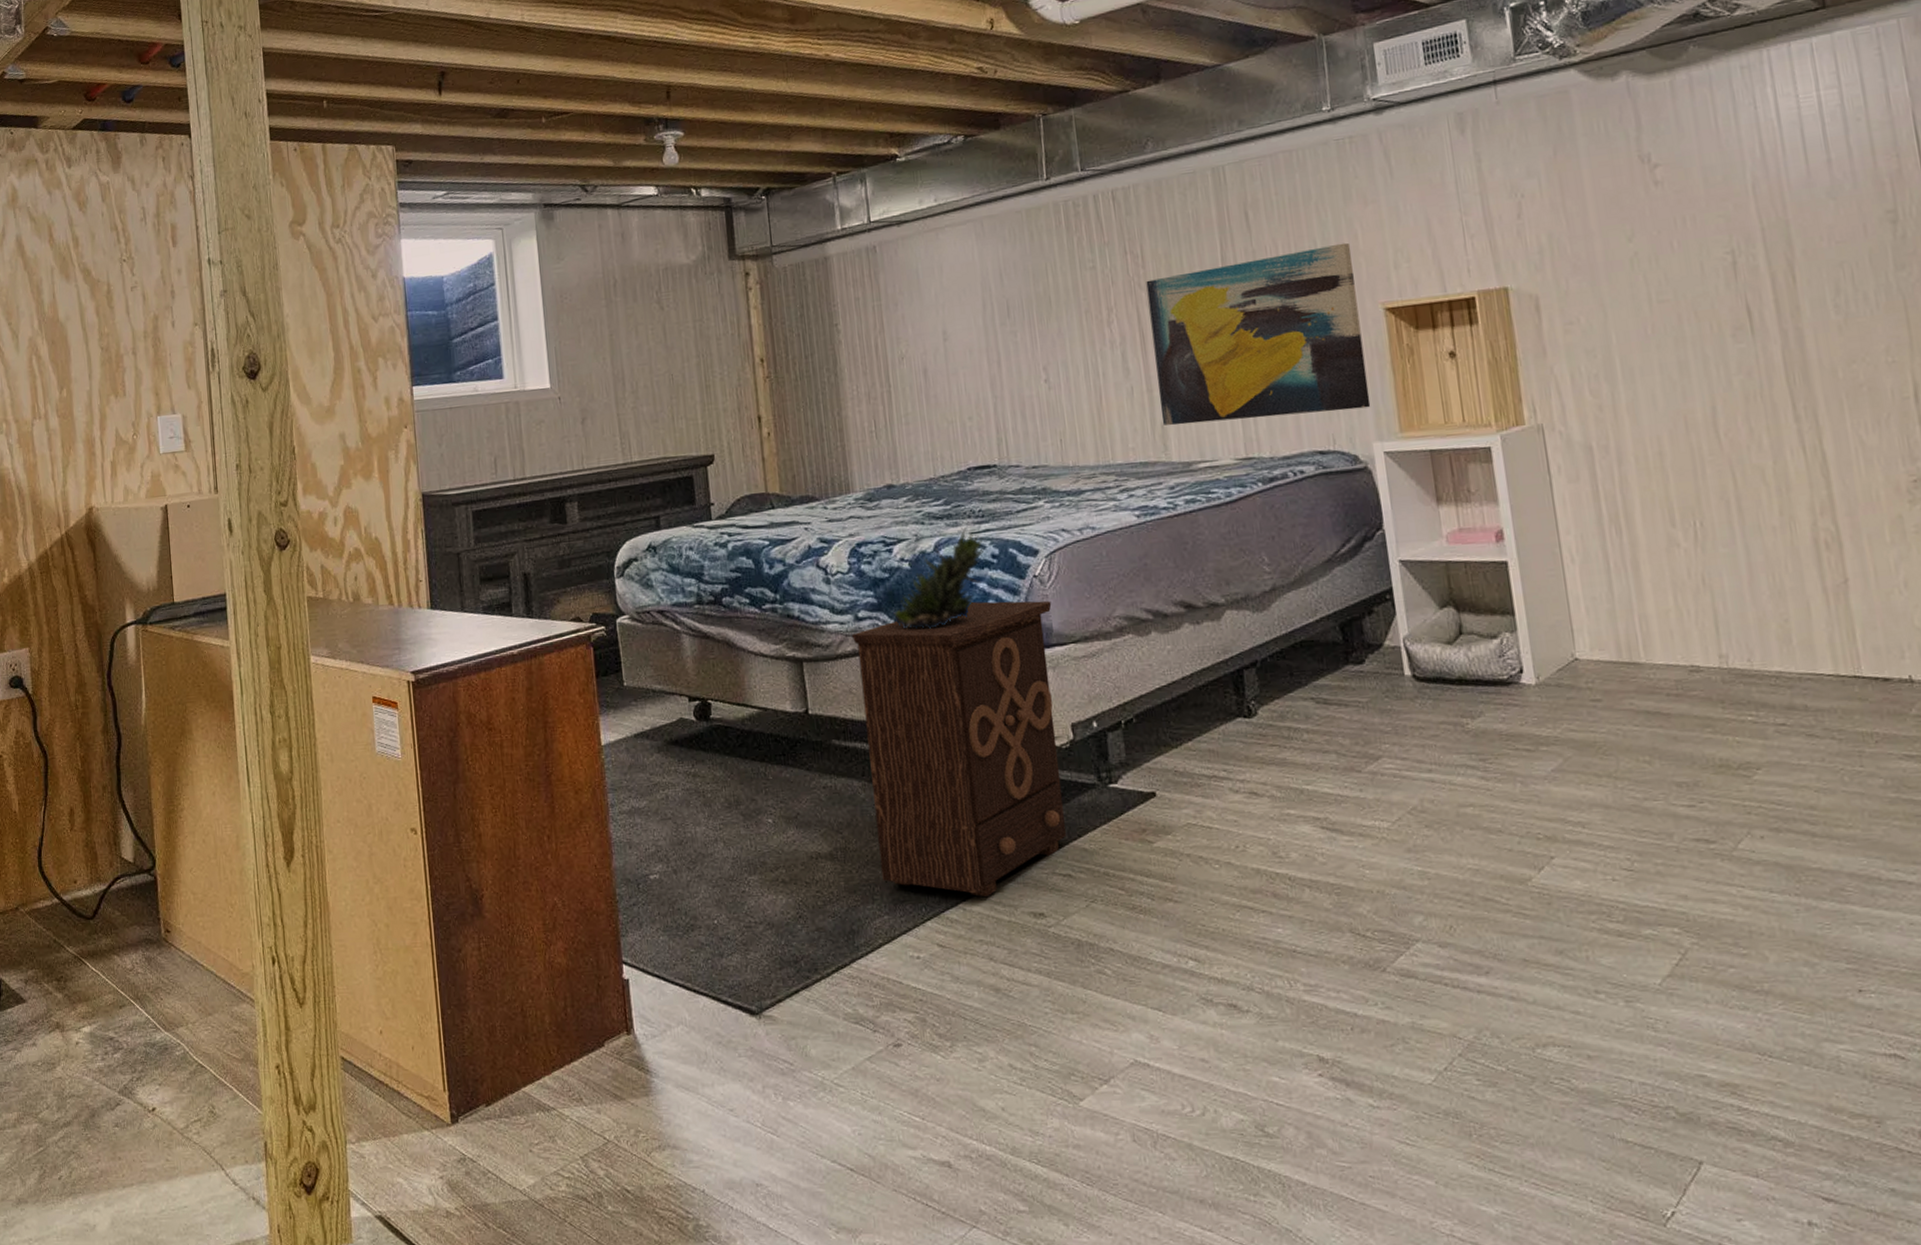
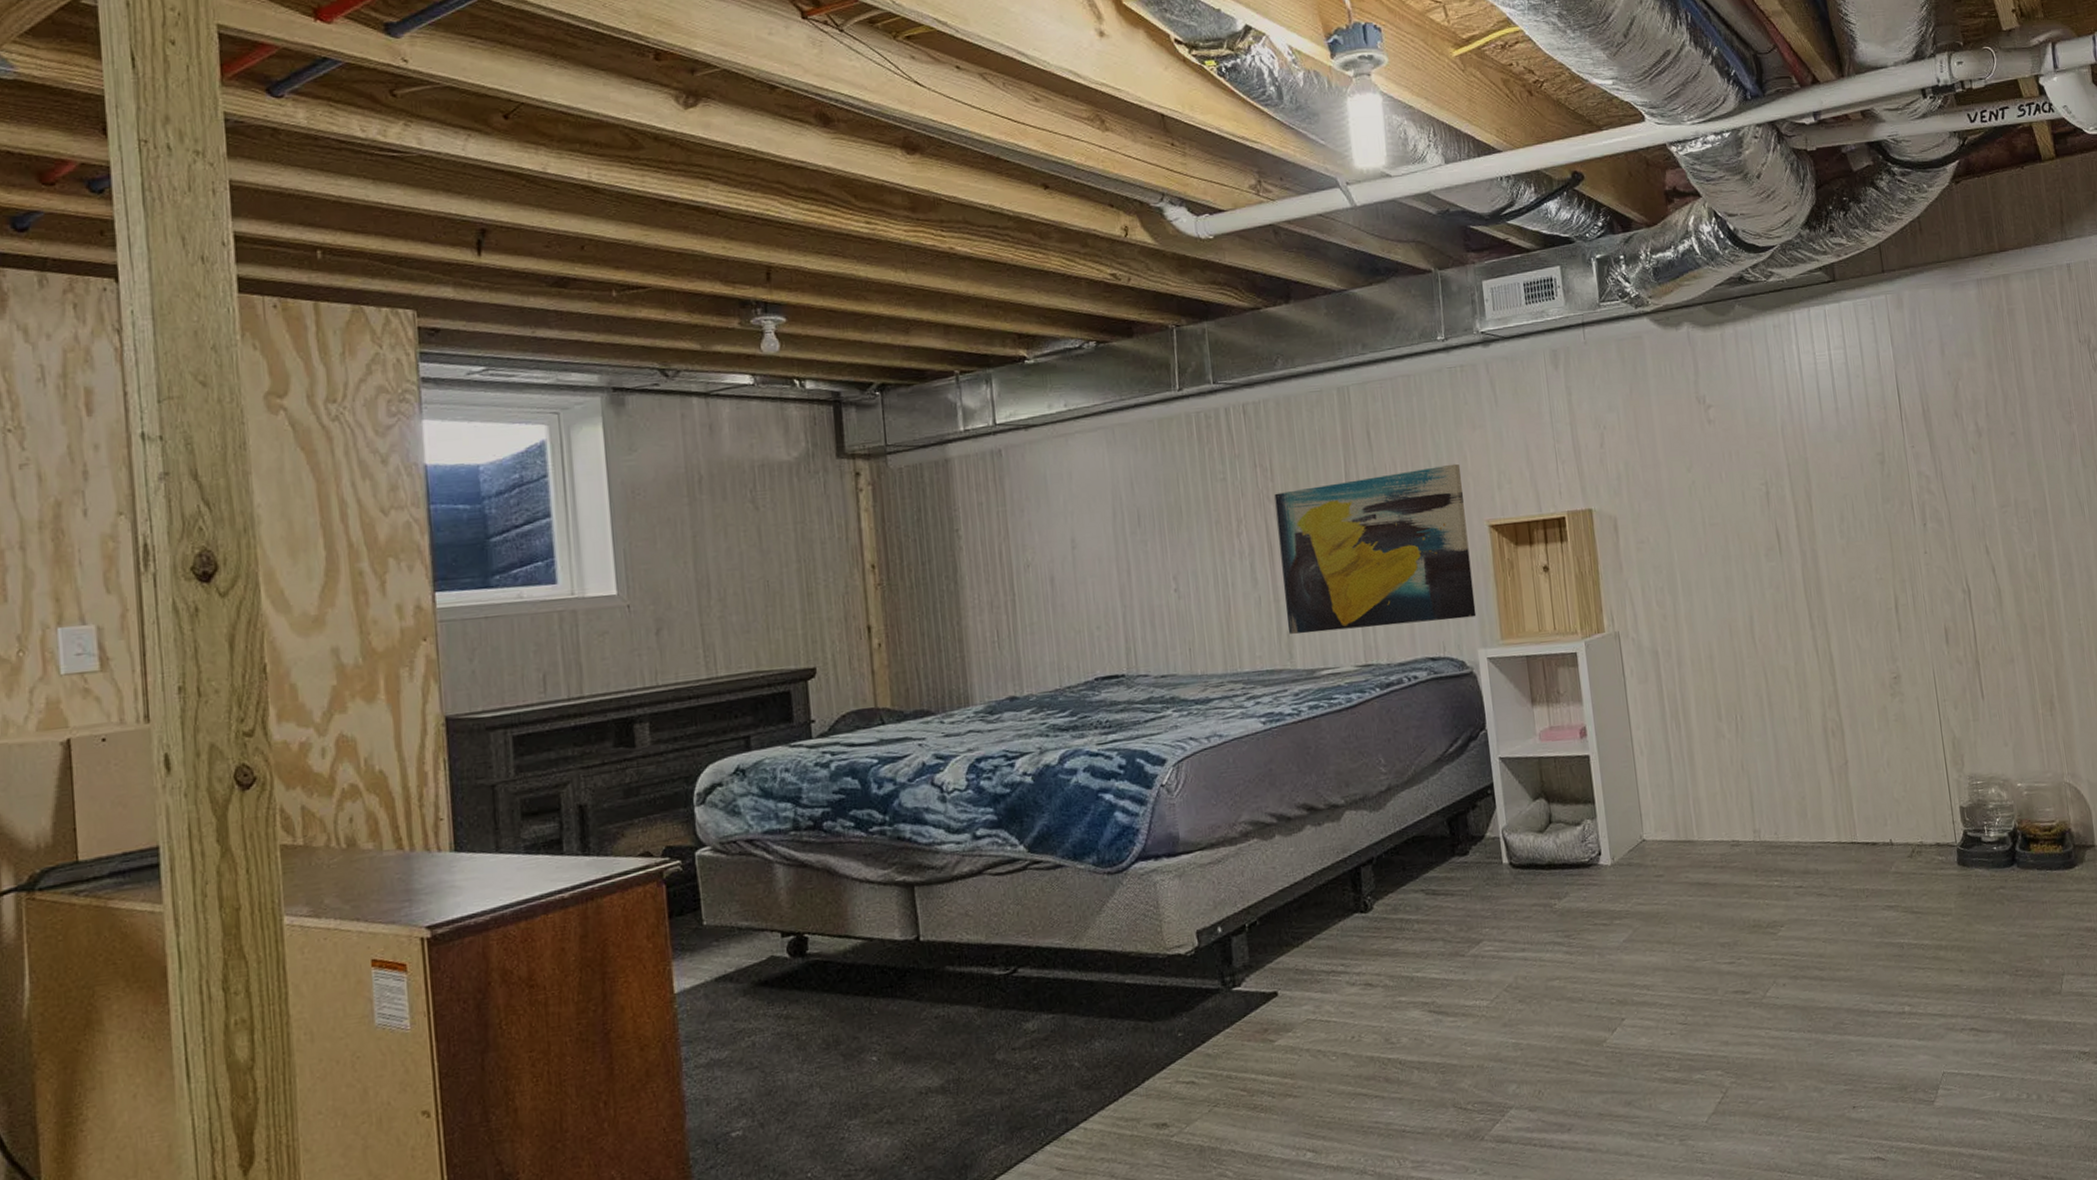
nightstand: present [851,600,1066,898] -> none [968,809,1190,1114]
succulent plant: present [893,530,985,629] -> none [1015,741,1111,846]

